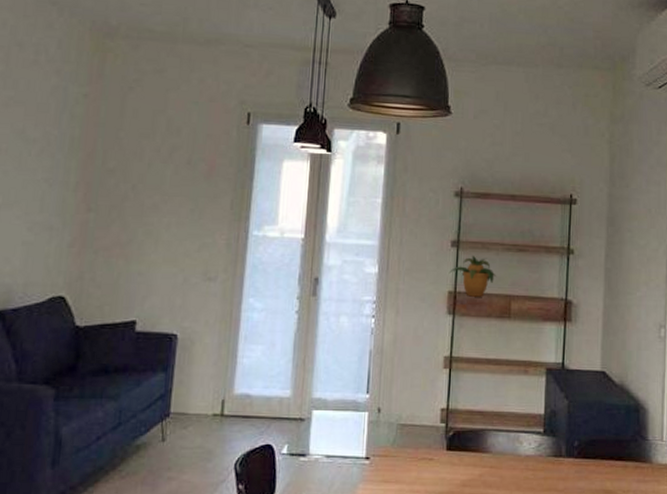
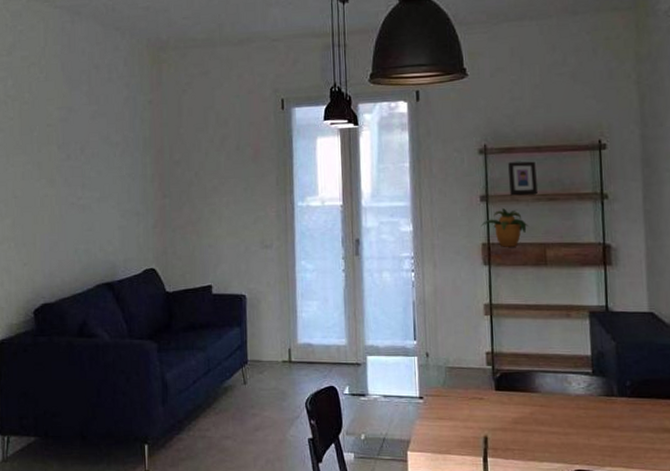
picture frame: none [482,208,509,244] -> present [508,161,538,196]

